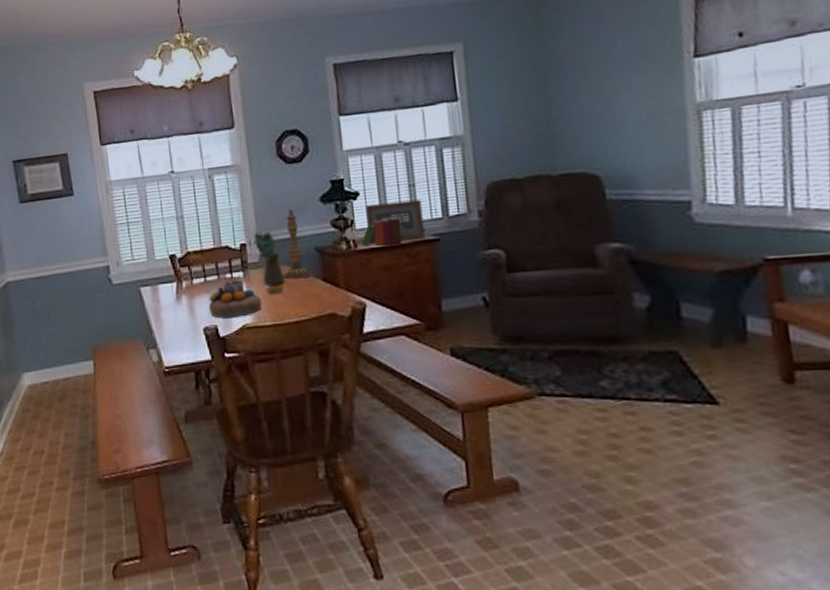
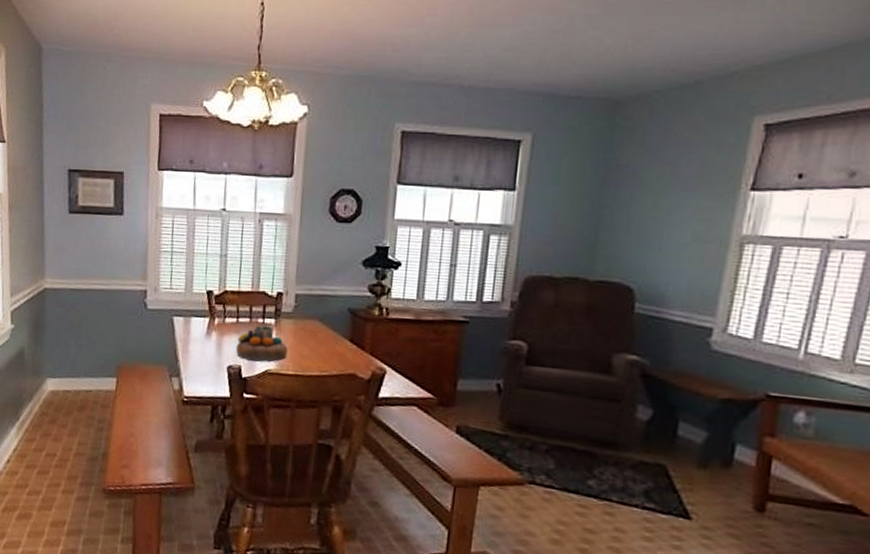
vase: present [253,229,286,295] -> none [290,281,315,347]
candlestick: present [283,209,313,280] -> none [313,267,341,336]
books: present [361,217,402,247] -> none [394,293,435,321]
picture frame: present [365,200,425,243] -> none [401,277,459,319]

